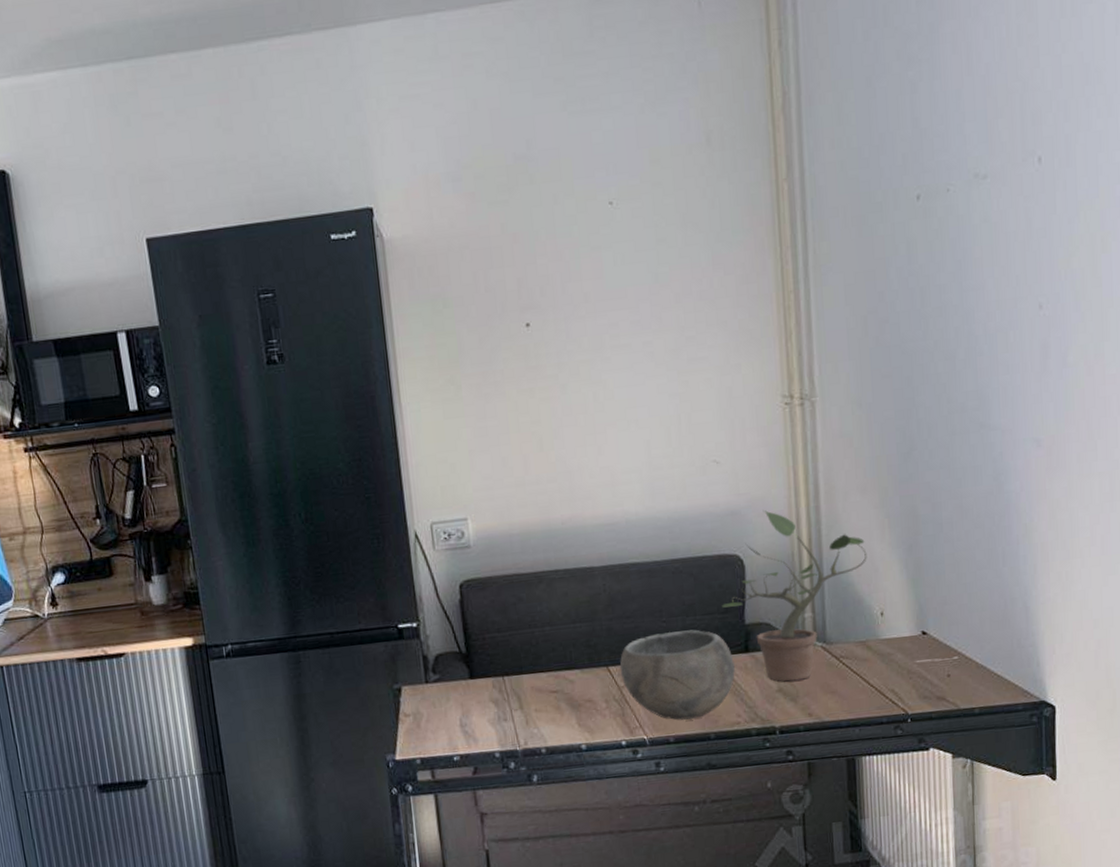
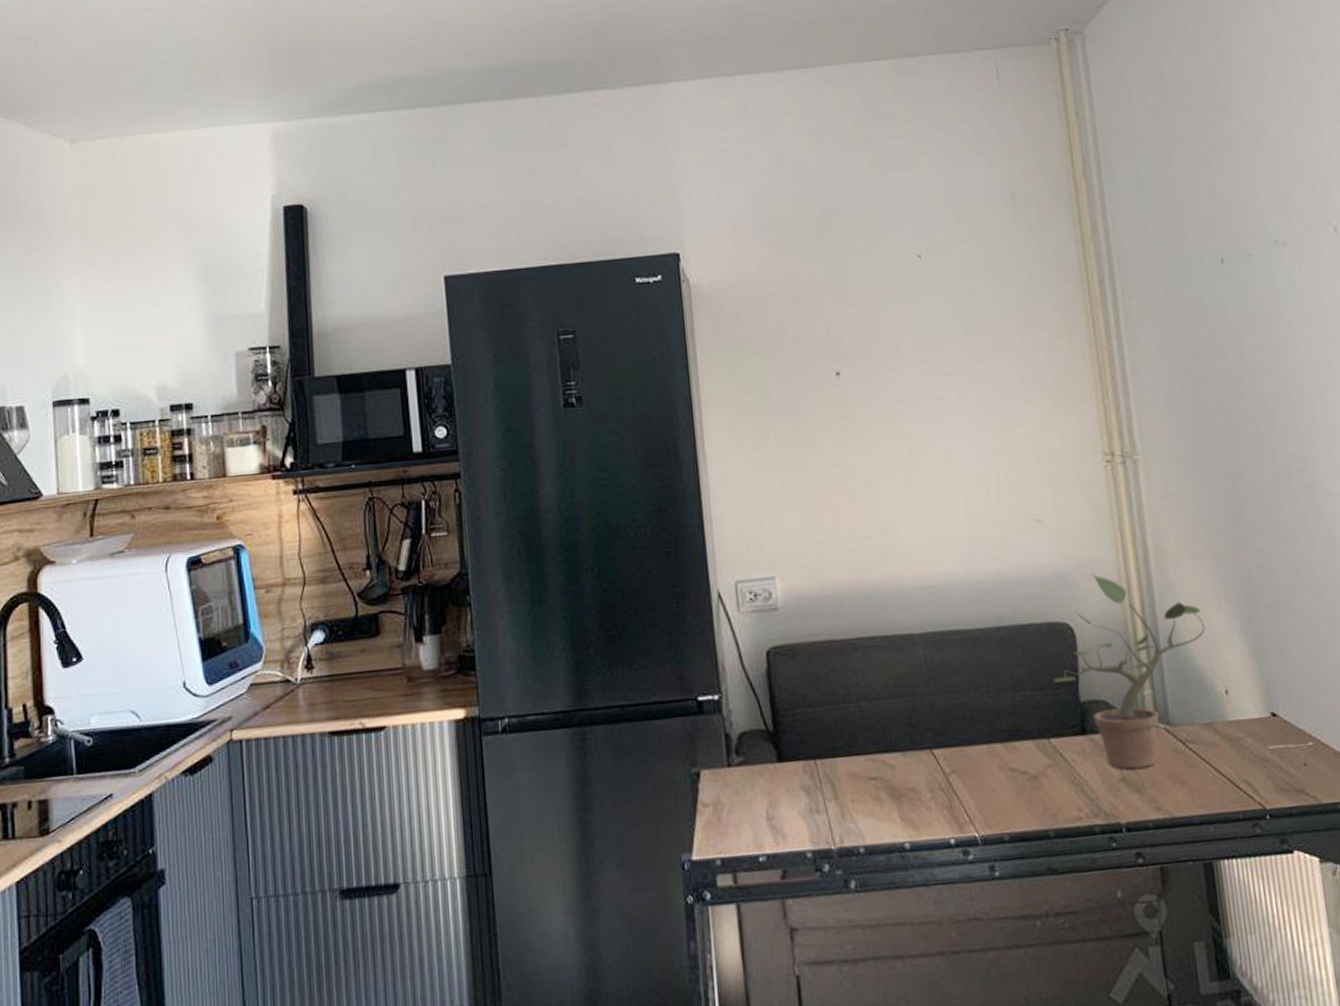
bowl: present [619,629,735,720] -> none [944,707,1073,815]

